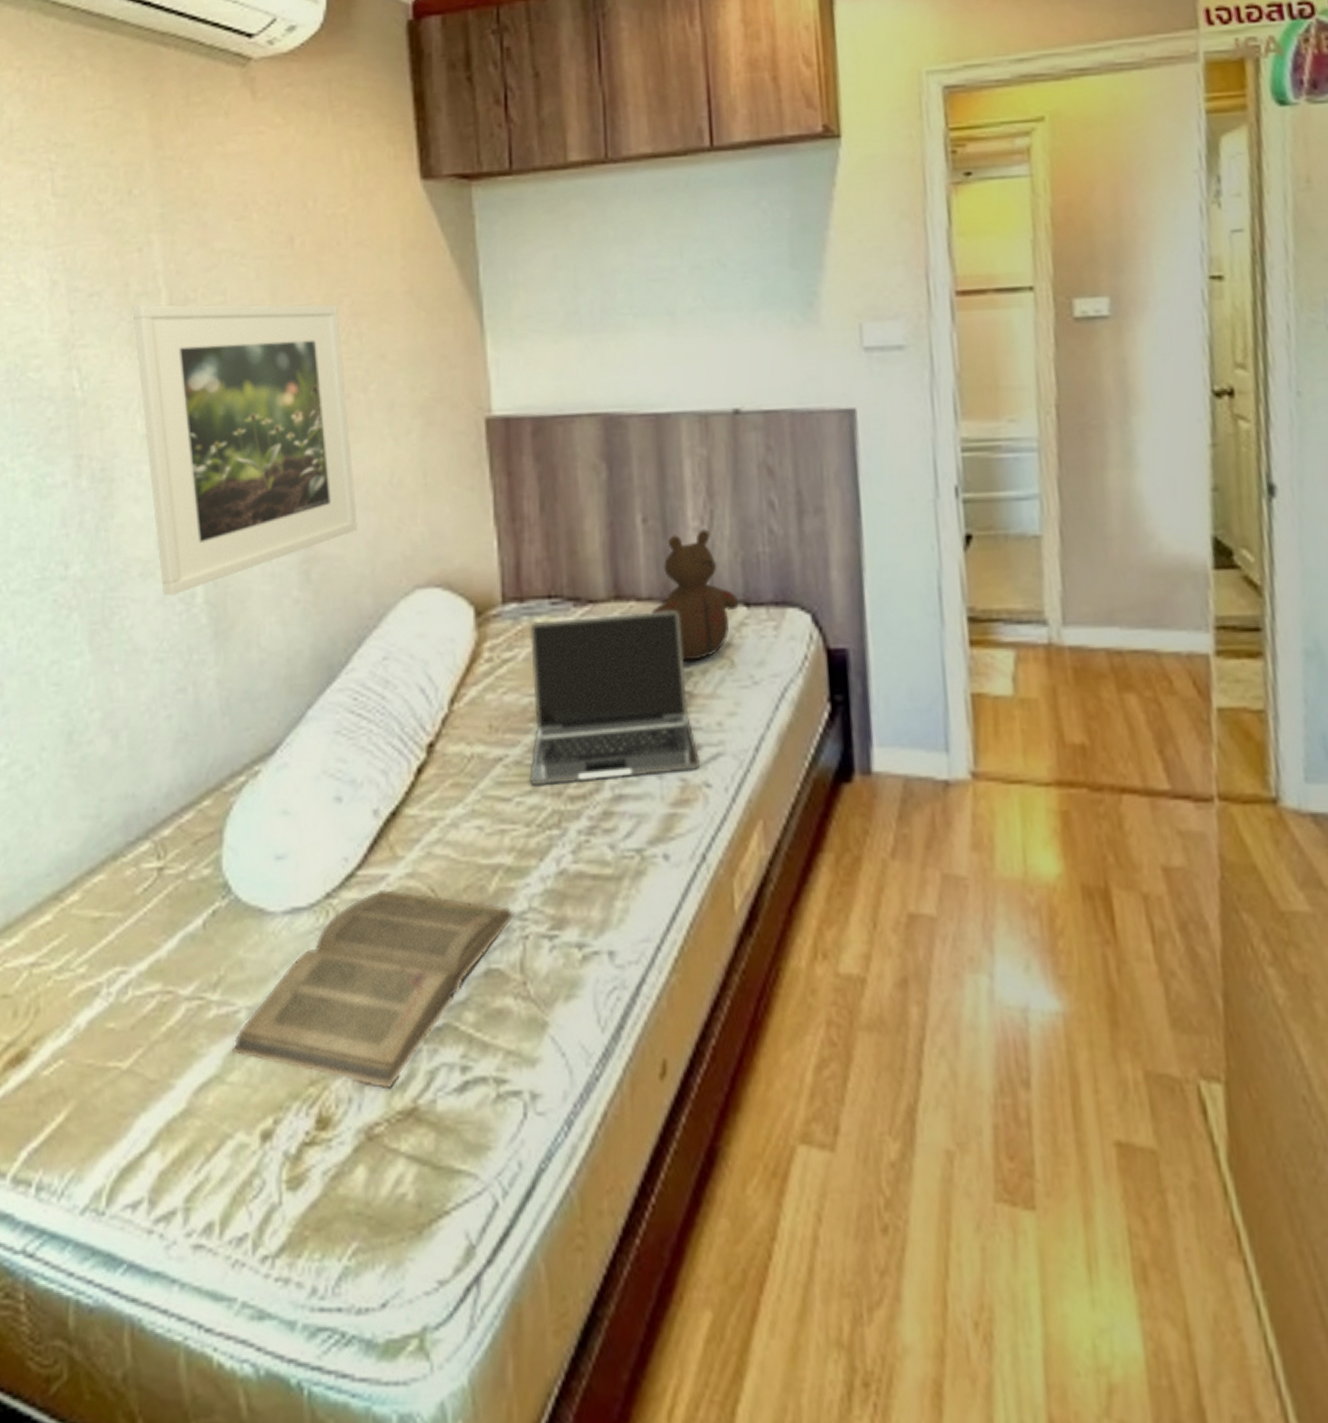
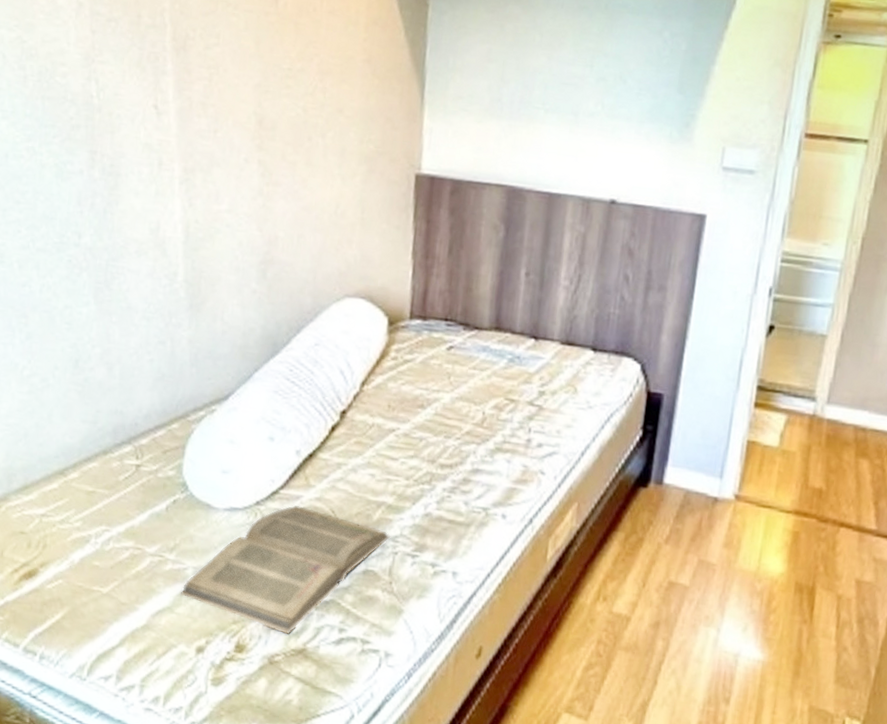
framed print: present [132,304,357,595] -> none [142,35,309,272]
laptop: present [529,610,700,785] -> none [413,336,542,461]
teddy bear: present [651,529,739,661] -> none [521,288,589,384]

